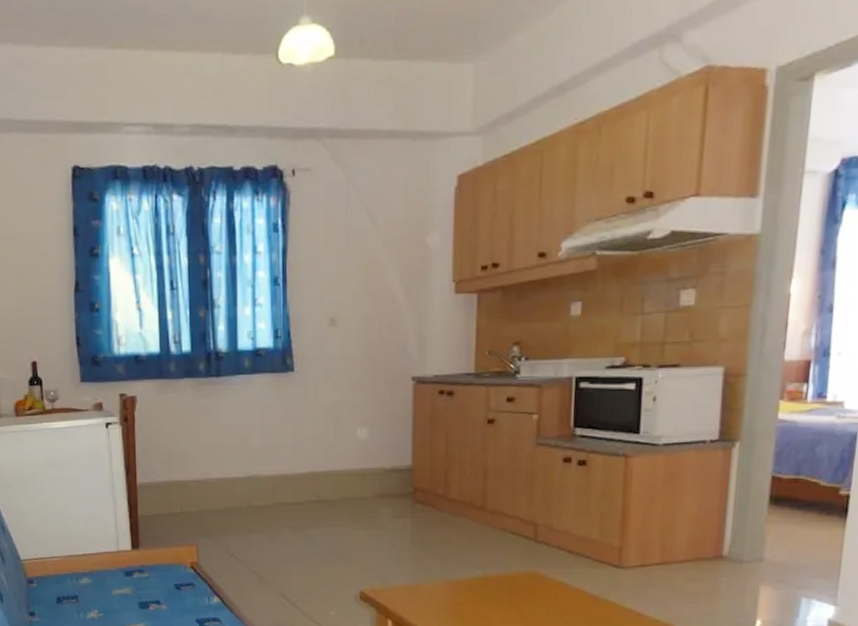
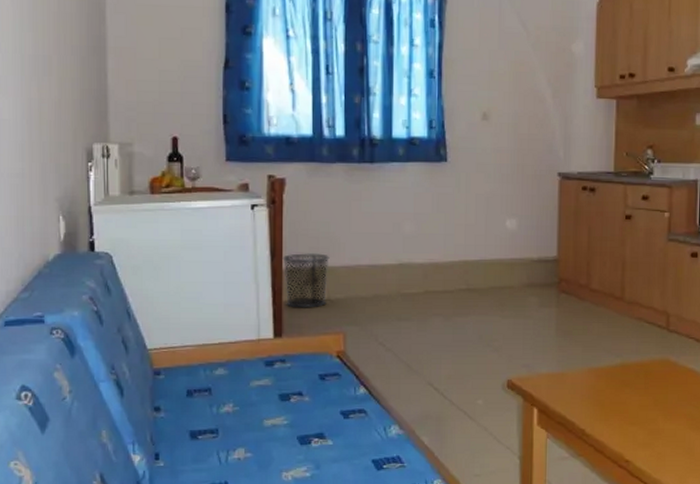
trash can: none [136,468,181,521] -> present [282,253,330,308]

